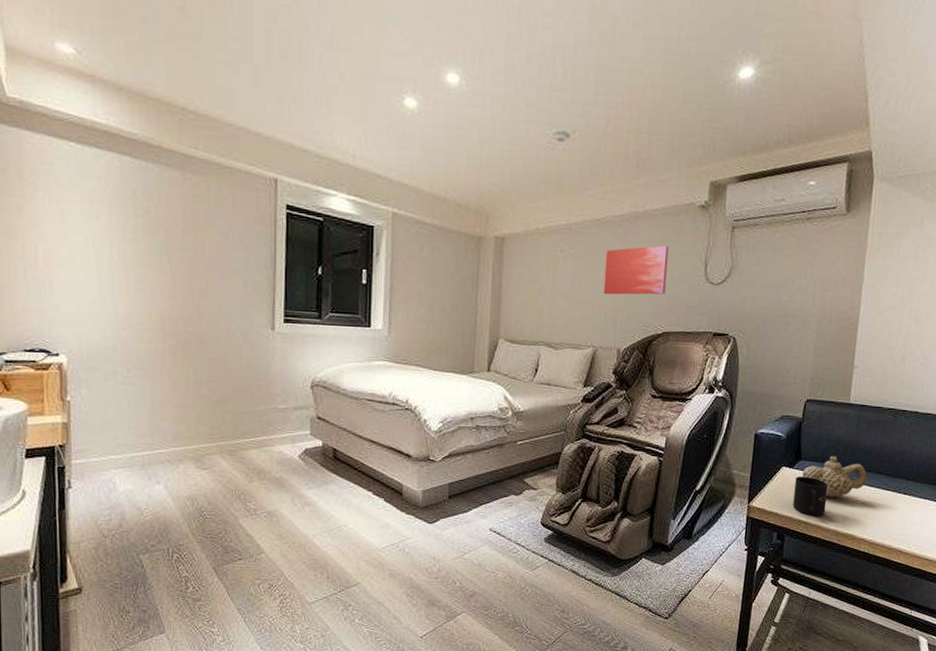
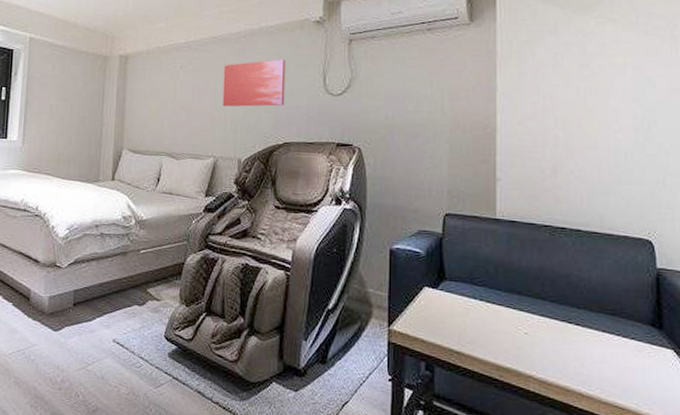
mug: present [793,476,828,516] -> none [441,298,481,346]
teapot: present [802,456,867,499] -> none [448,277,527,326]

